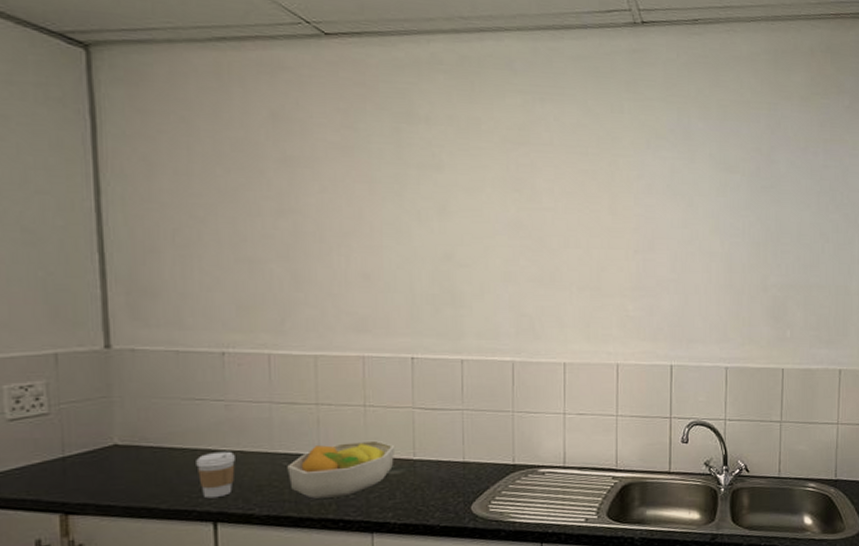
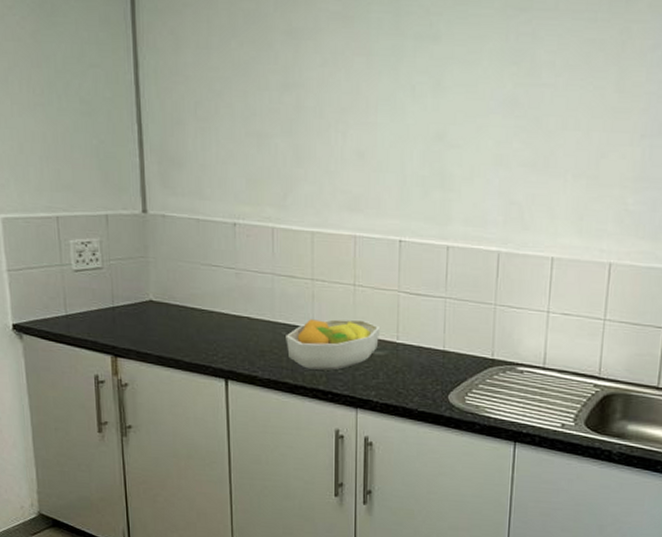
coffee cup: present [196,451,235,499] -> none [212,315,243,358]

